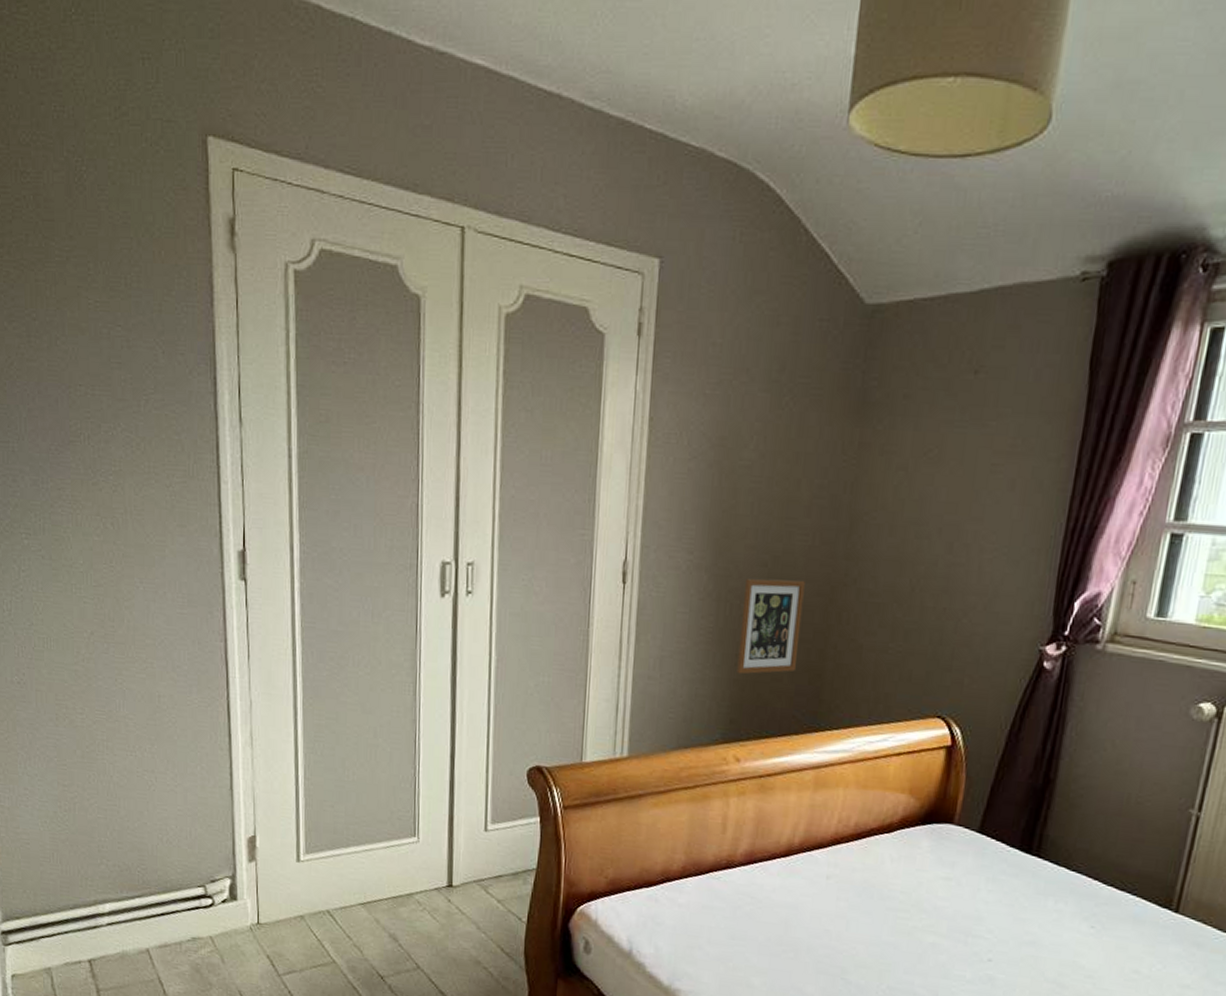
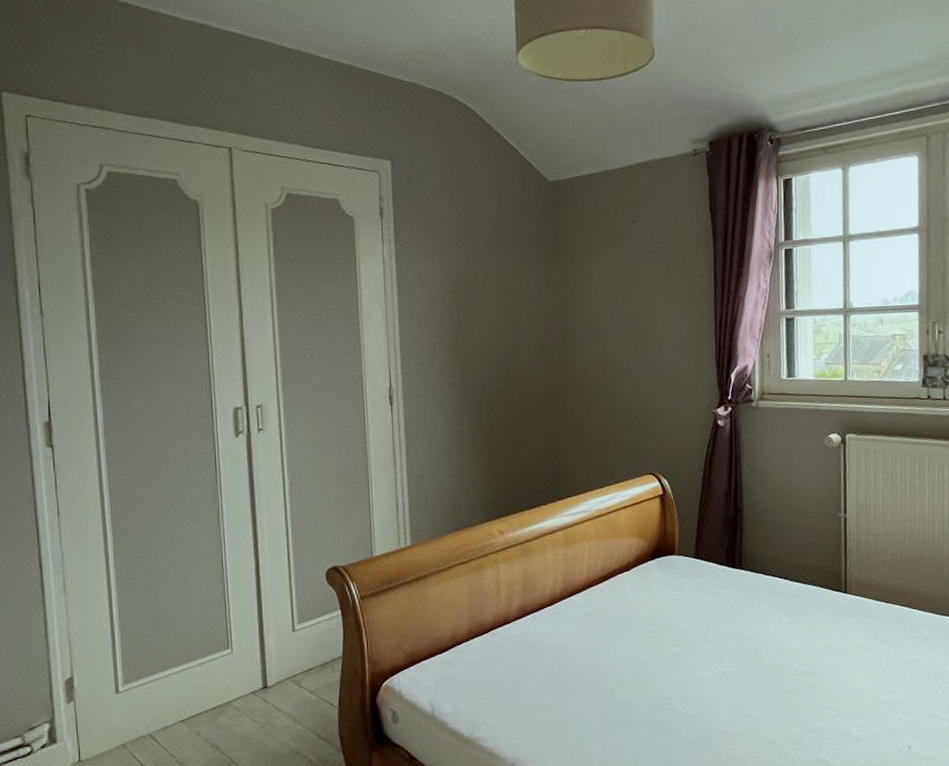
picture frame: present [737,578,805,675] -> none [488,384,537,464]

